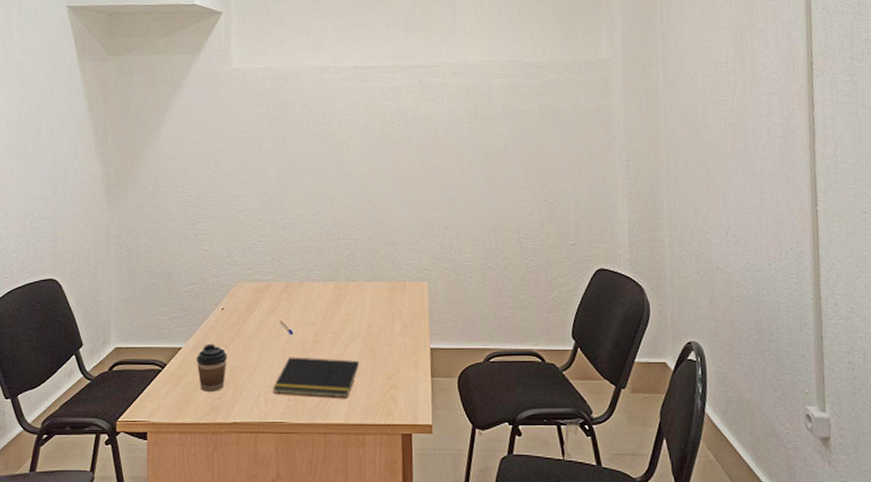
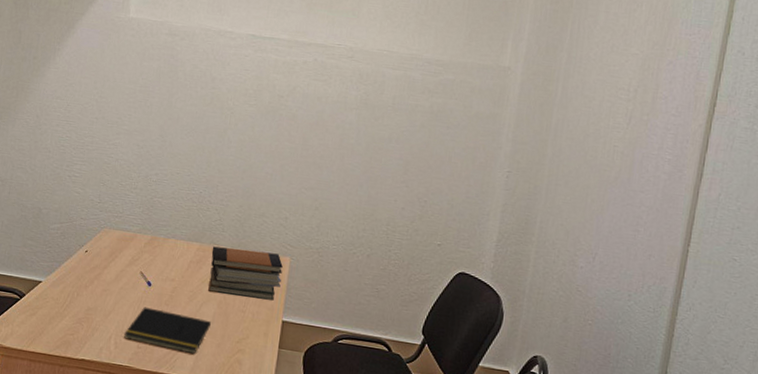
coffee cup: present [196,343,227,392] -> none [54,282,85,328]
book stack: none [348,280,423,331] -> present [208,246,283,301]

